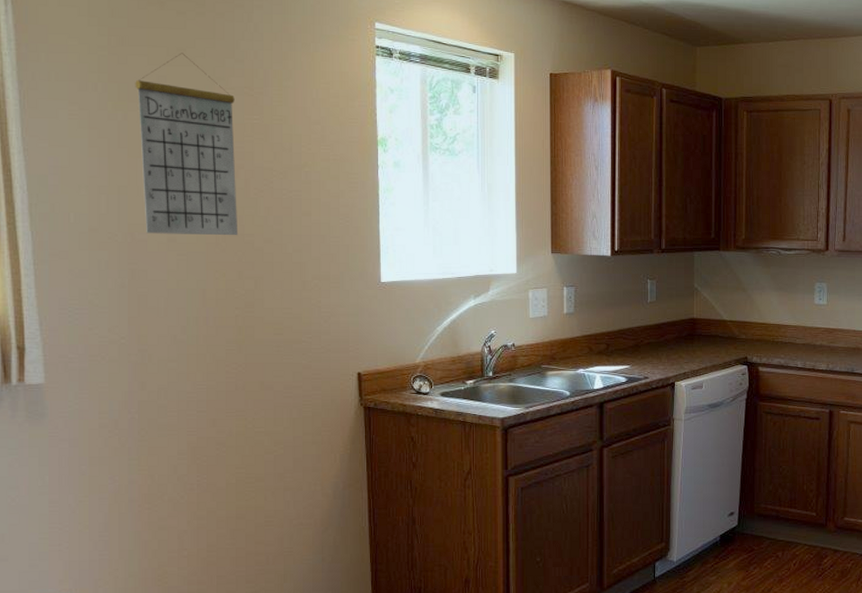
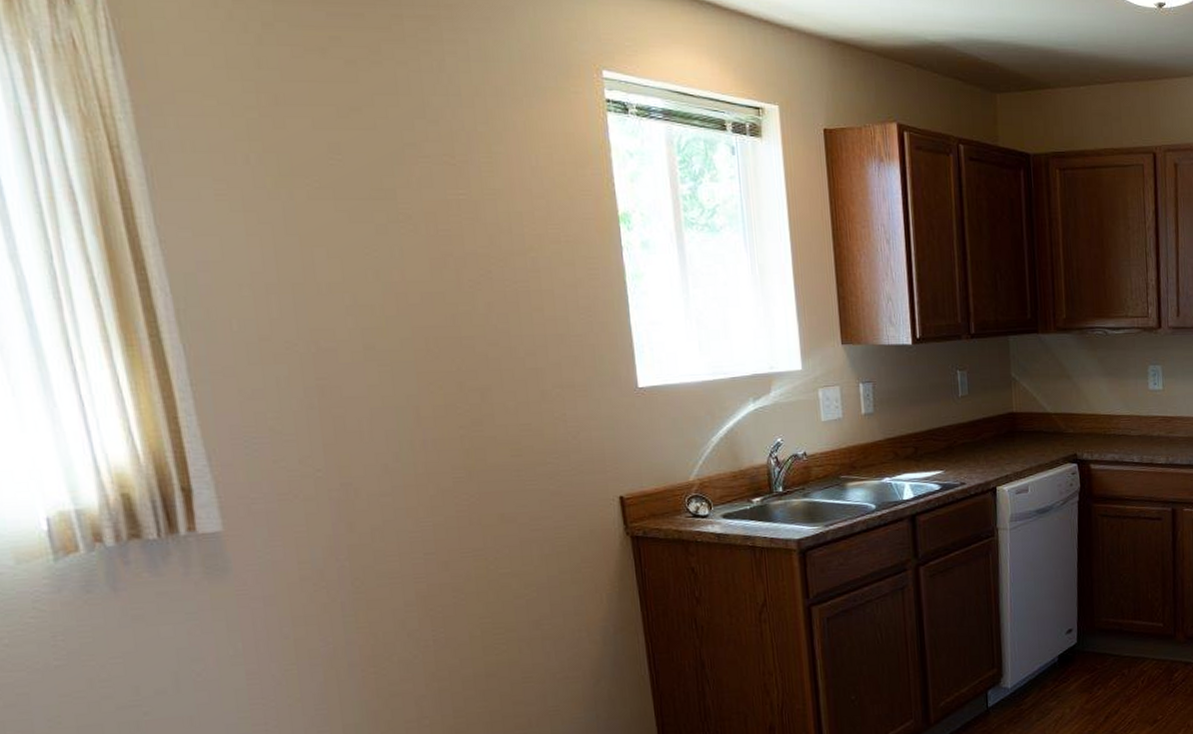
calendar: present [135,53,239,236] -> none [299,113,454,341]

